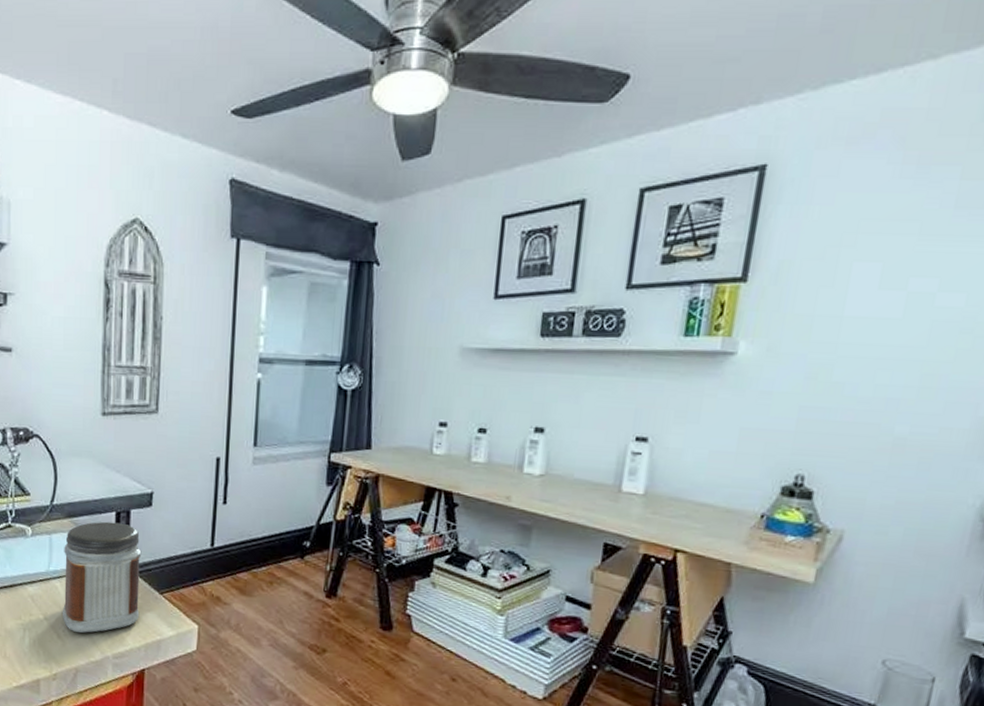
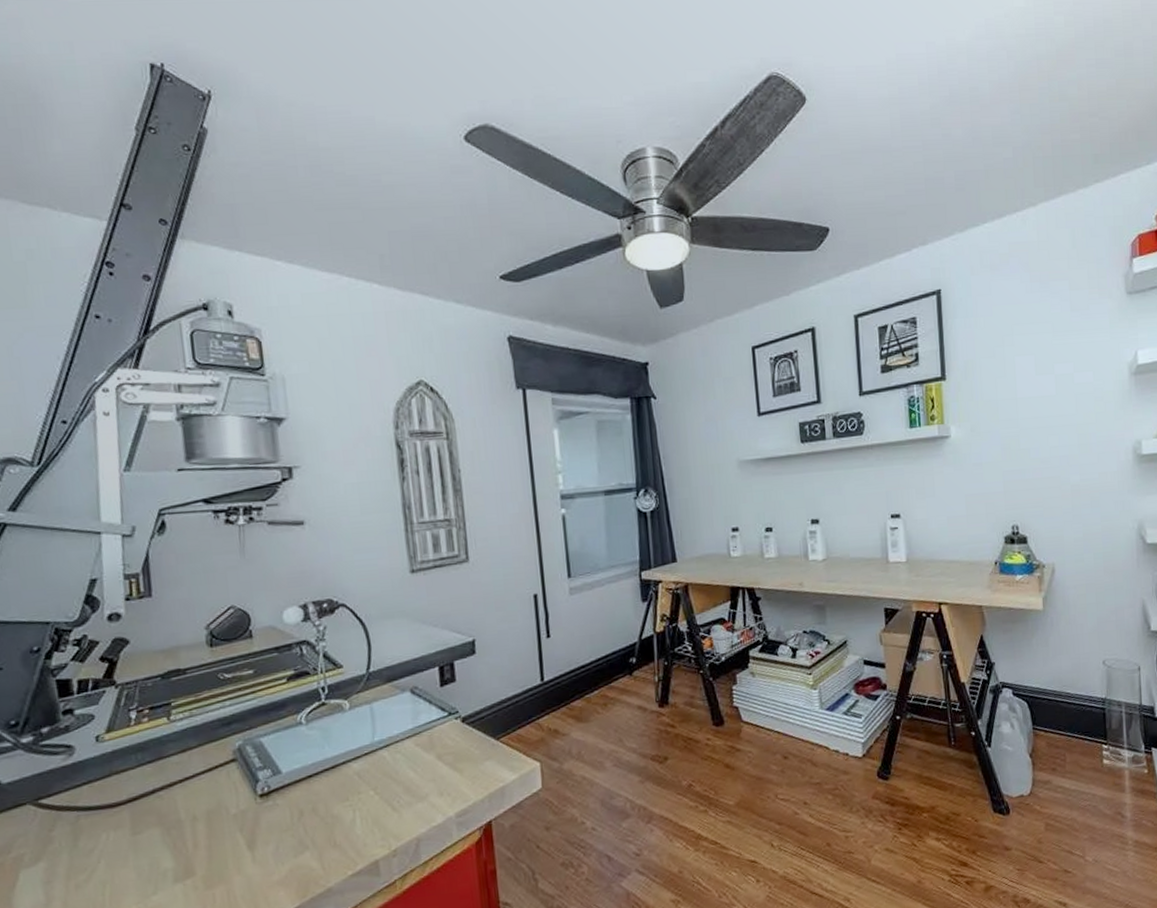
jar: present [63,521,142,633] -> none [387,676,479,800]

